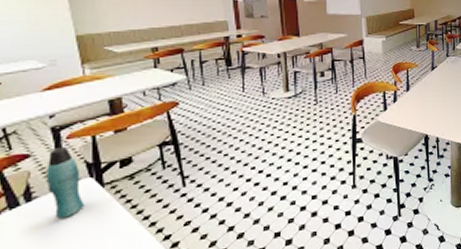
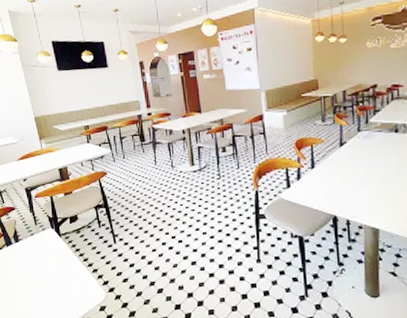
bottle: present [46,146,84,219] -> none [25,203,49,257]

